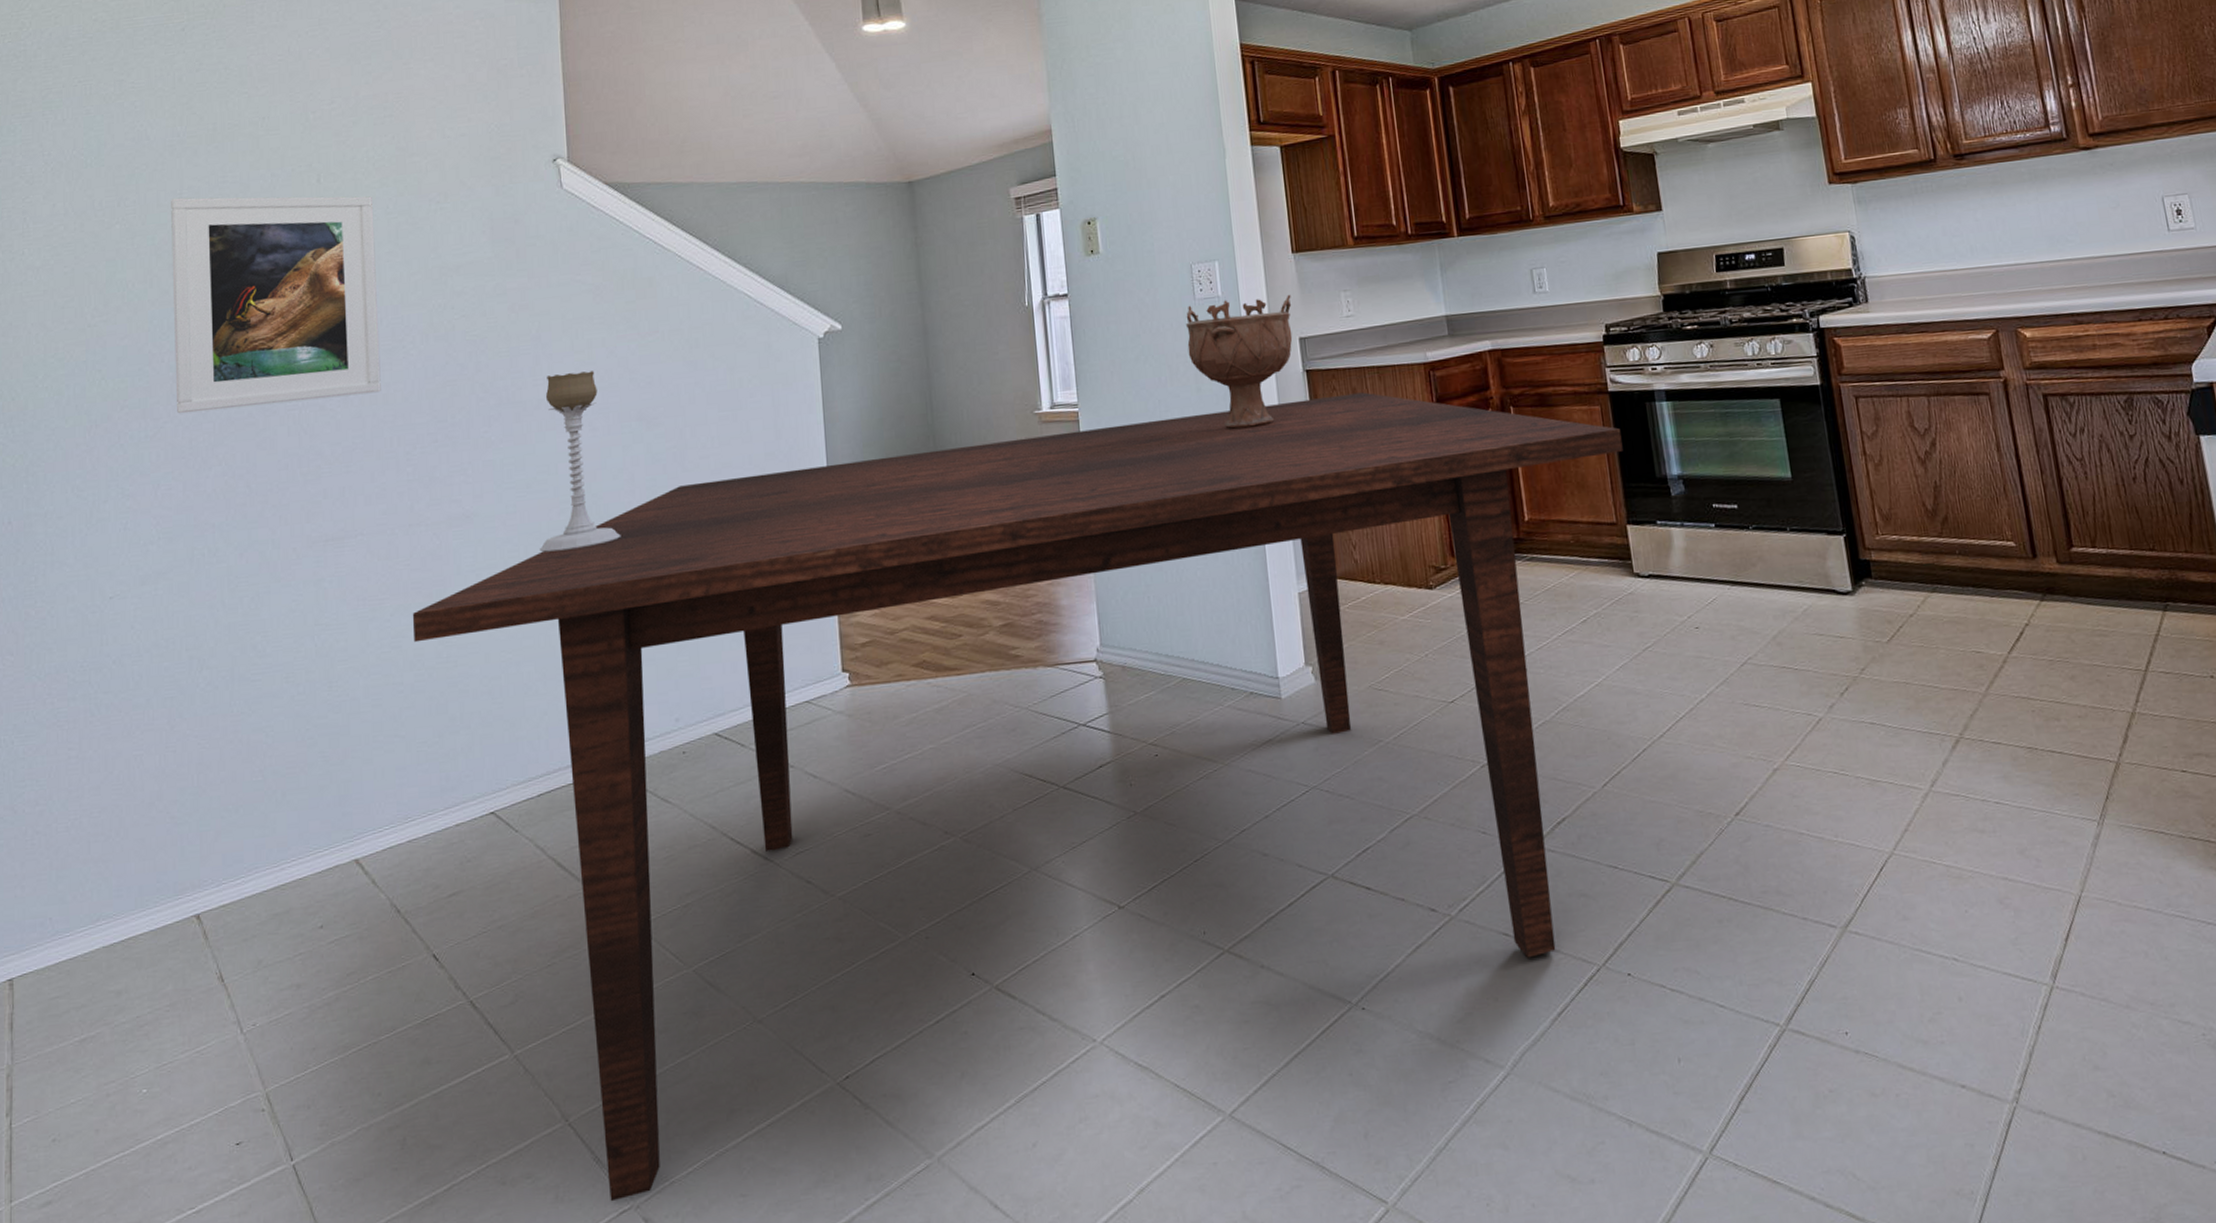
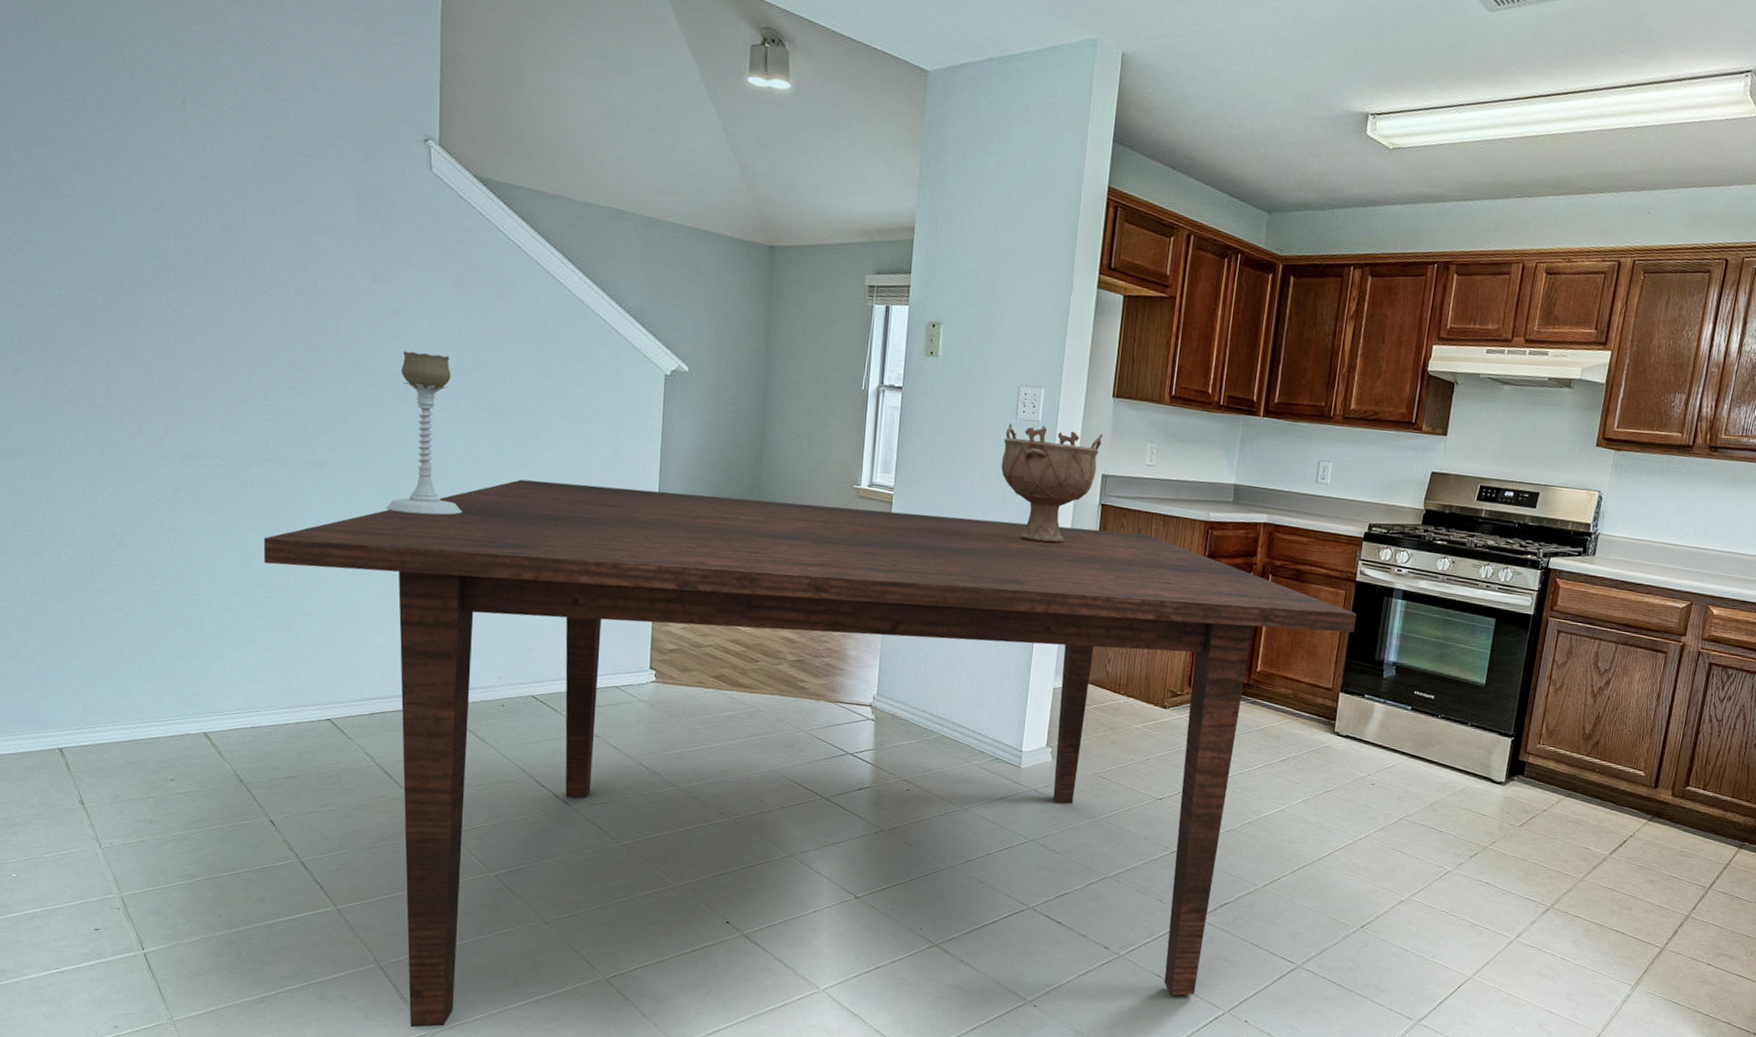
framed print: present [171,196,381,414] -> none [29,86,241,330]

